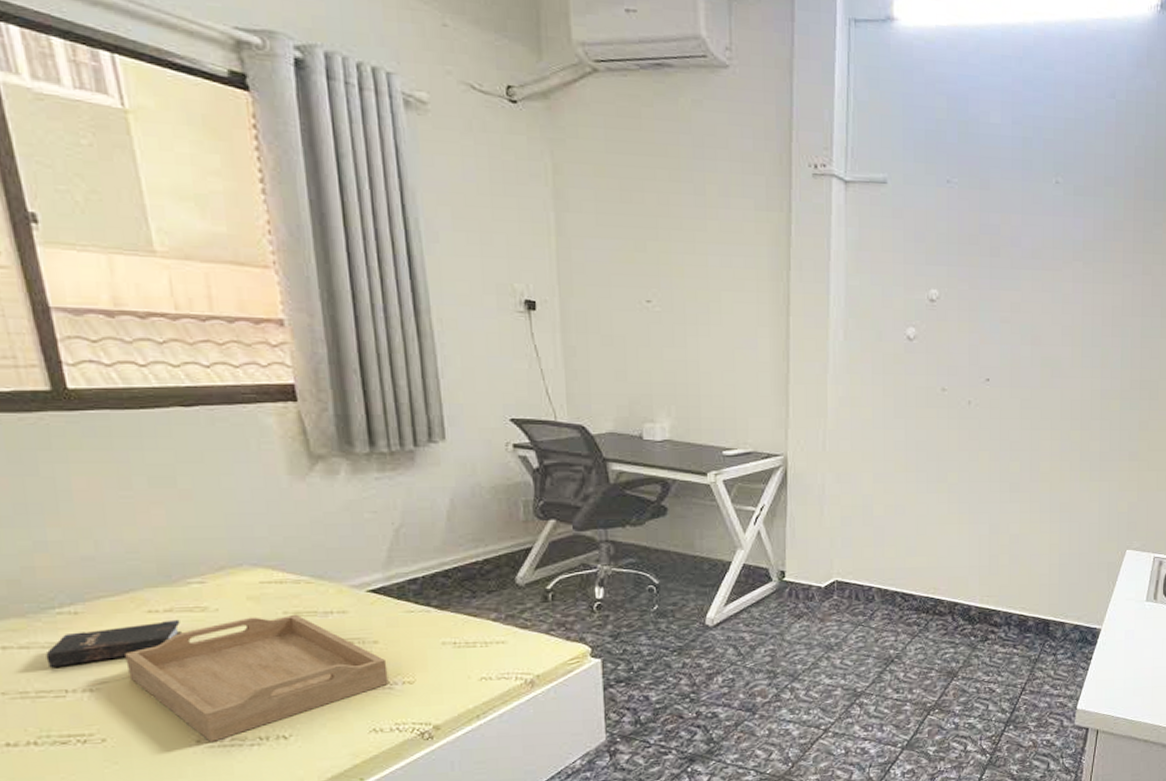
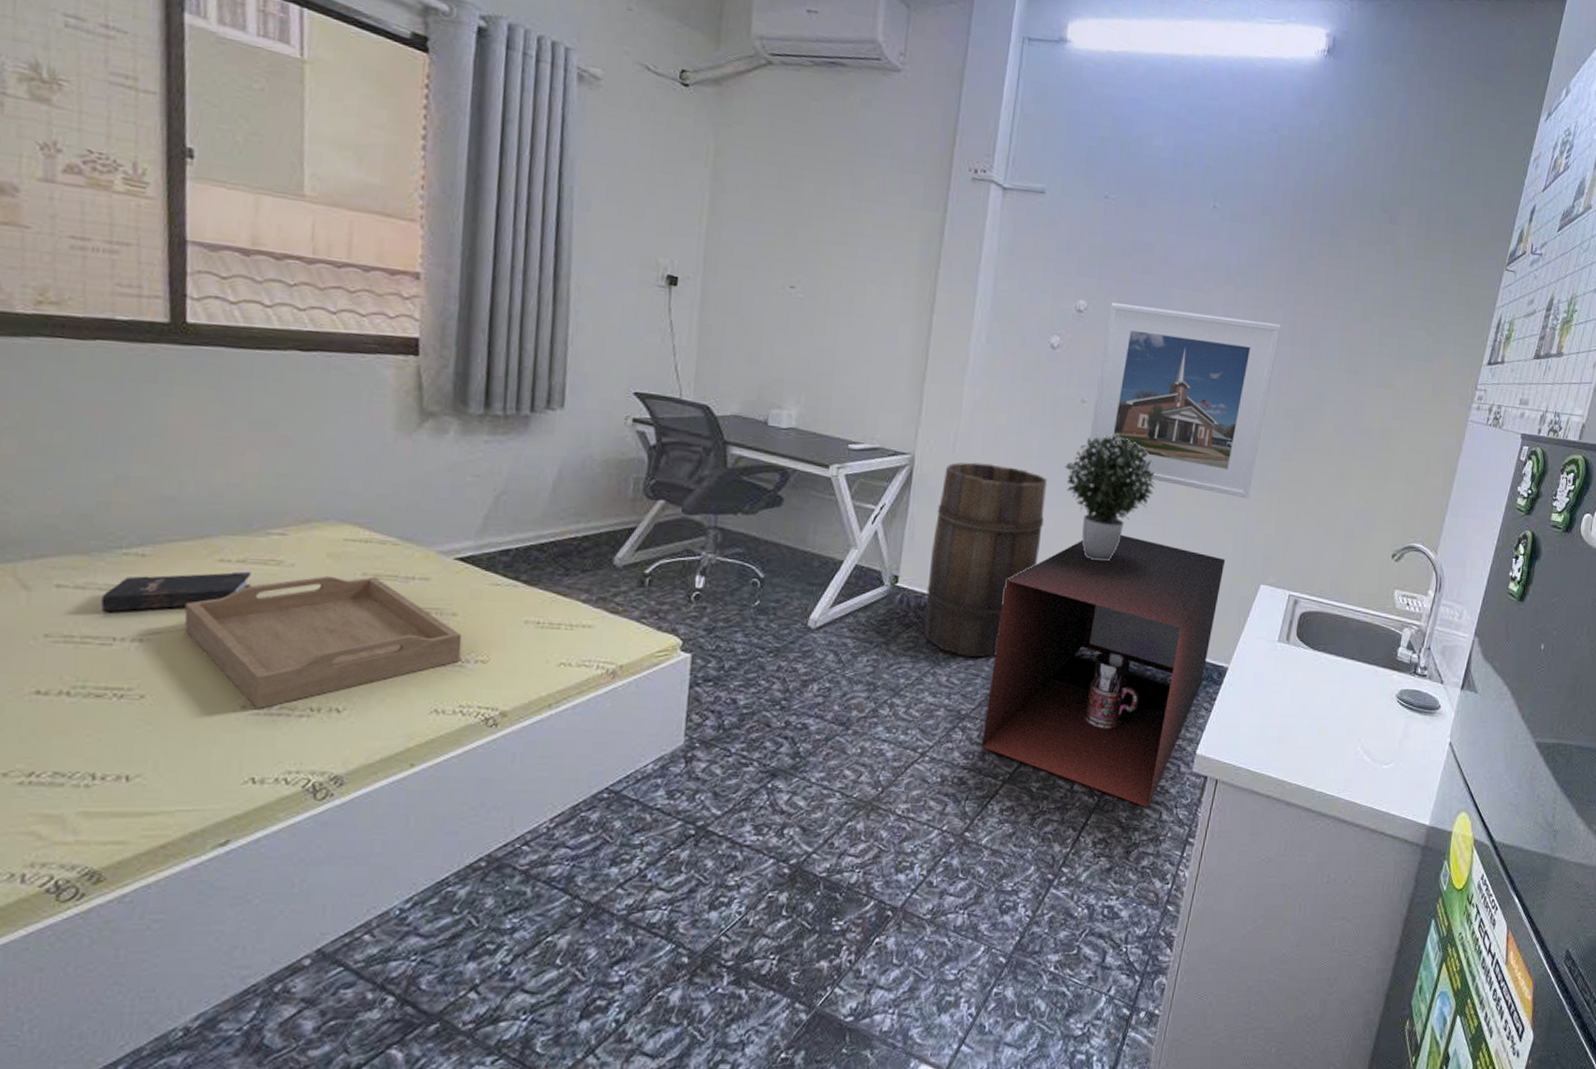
wooden barrel: none [813,458,916,640] -> present [923,462,1047,657]
storage cabinet: none [878,514,1092,760] -> present [981,534,1226,807]
potted plant: none [932,418,1020,541] -> present [1065,433,1155,562]
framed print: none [951,289,1131,470] -> present [1086,303,1281,499]

